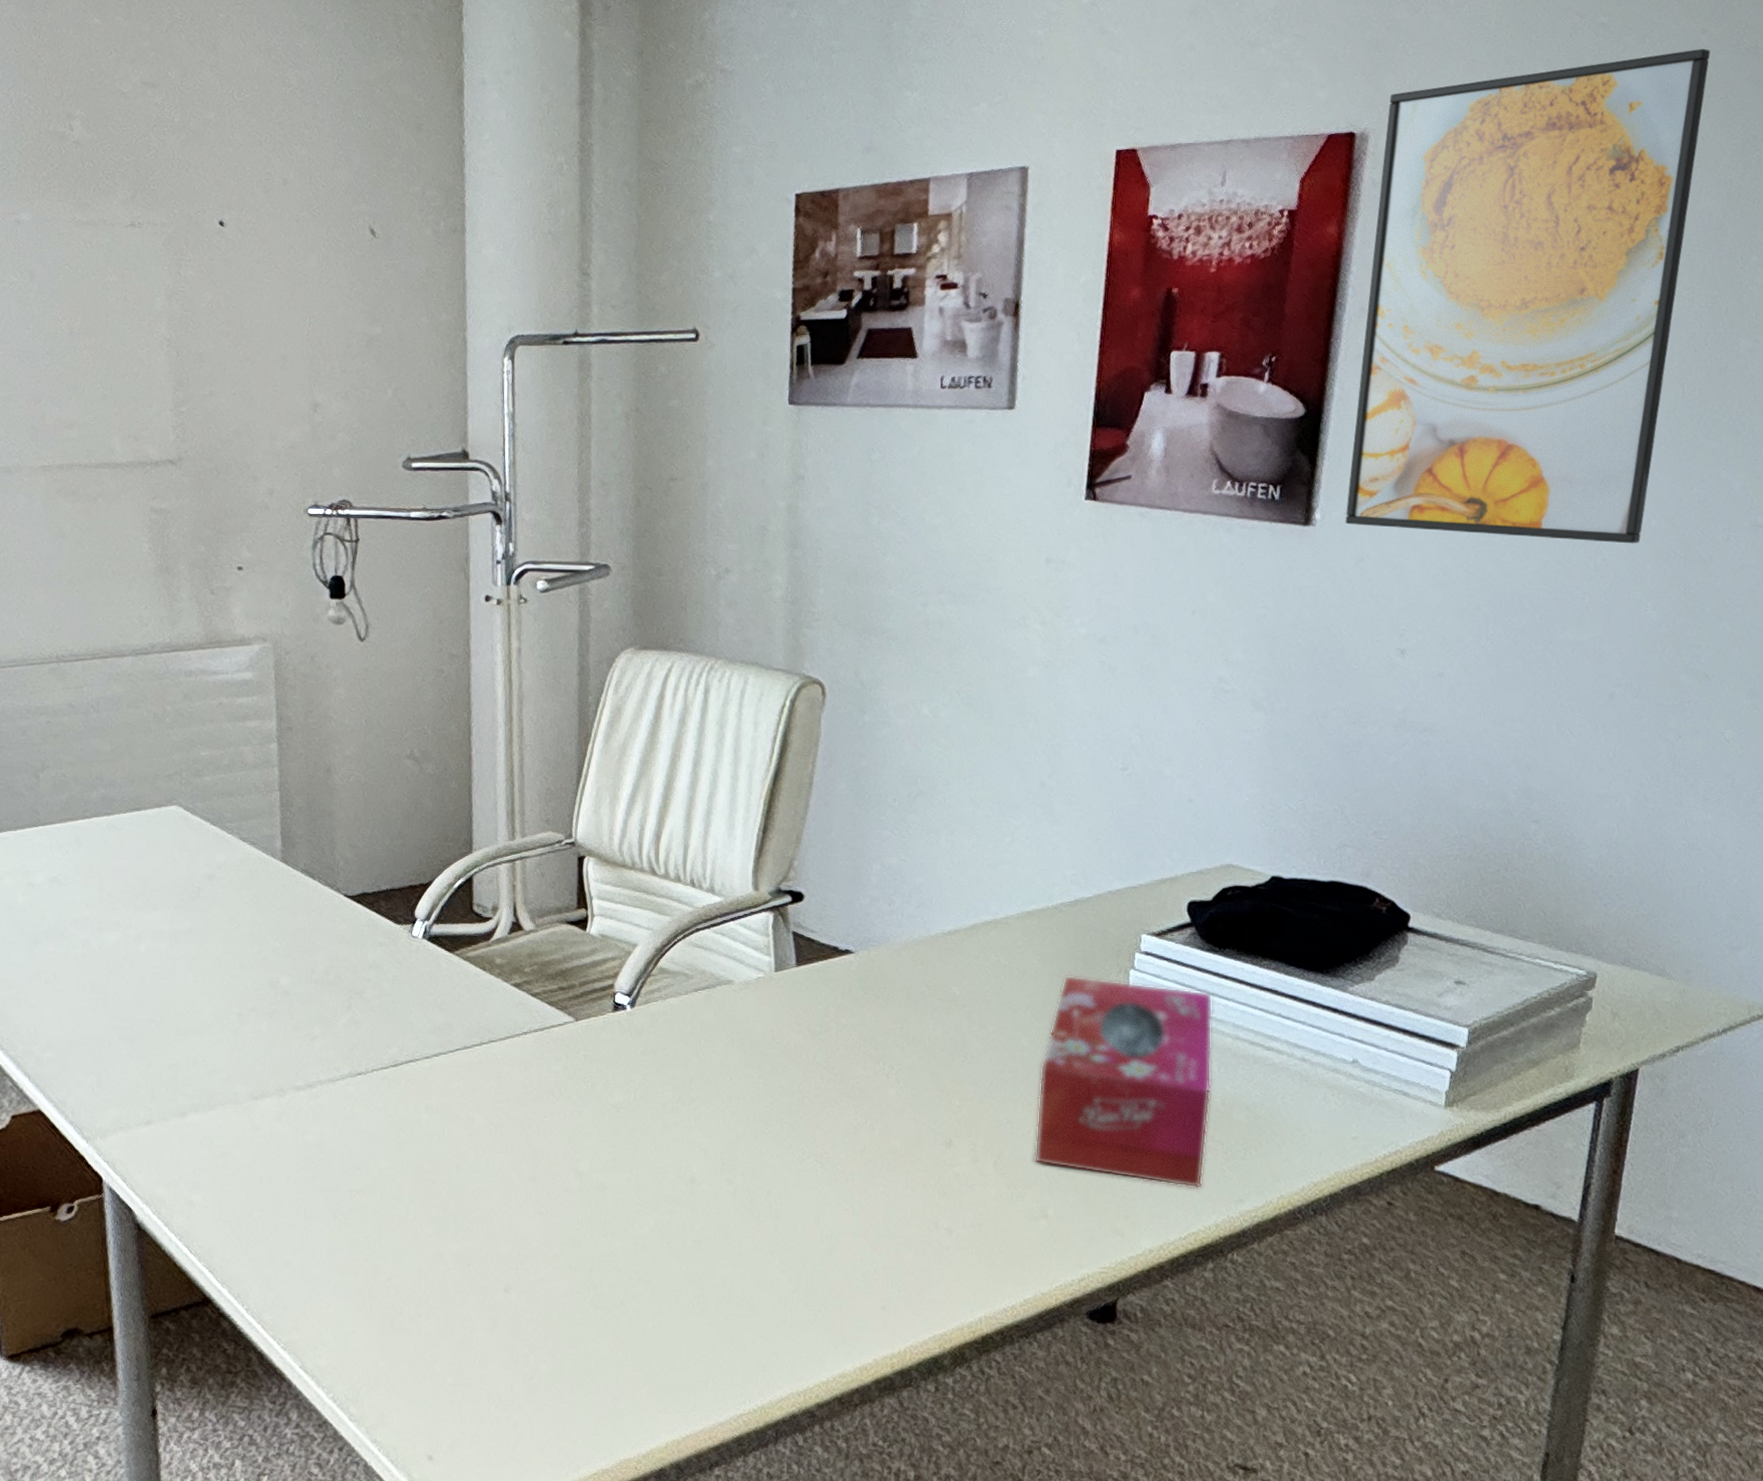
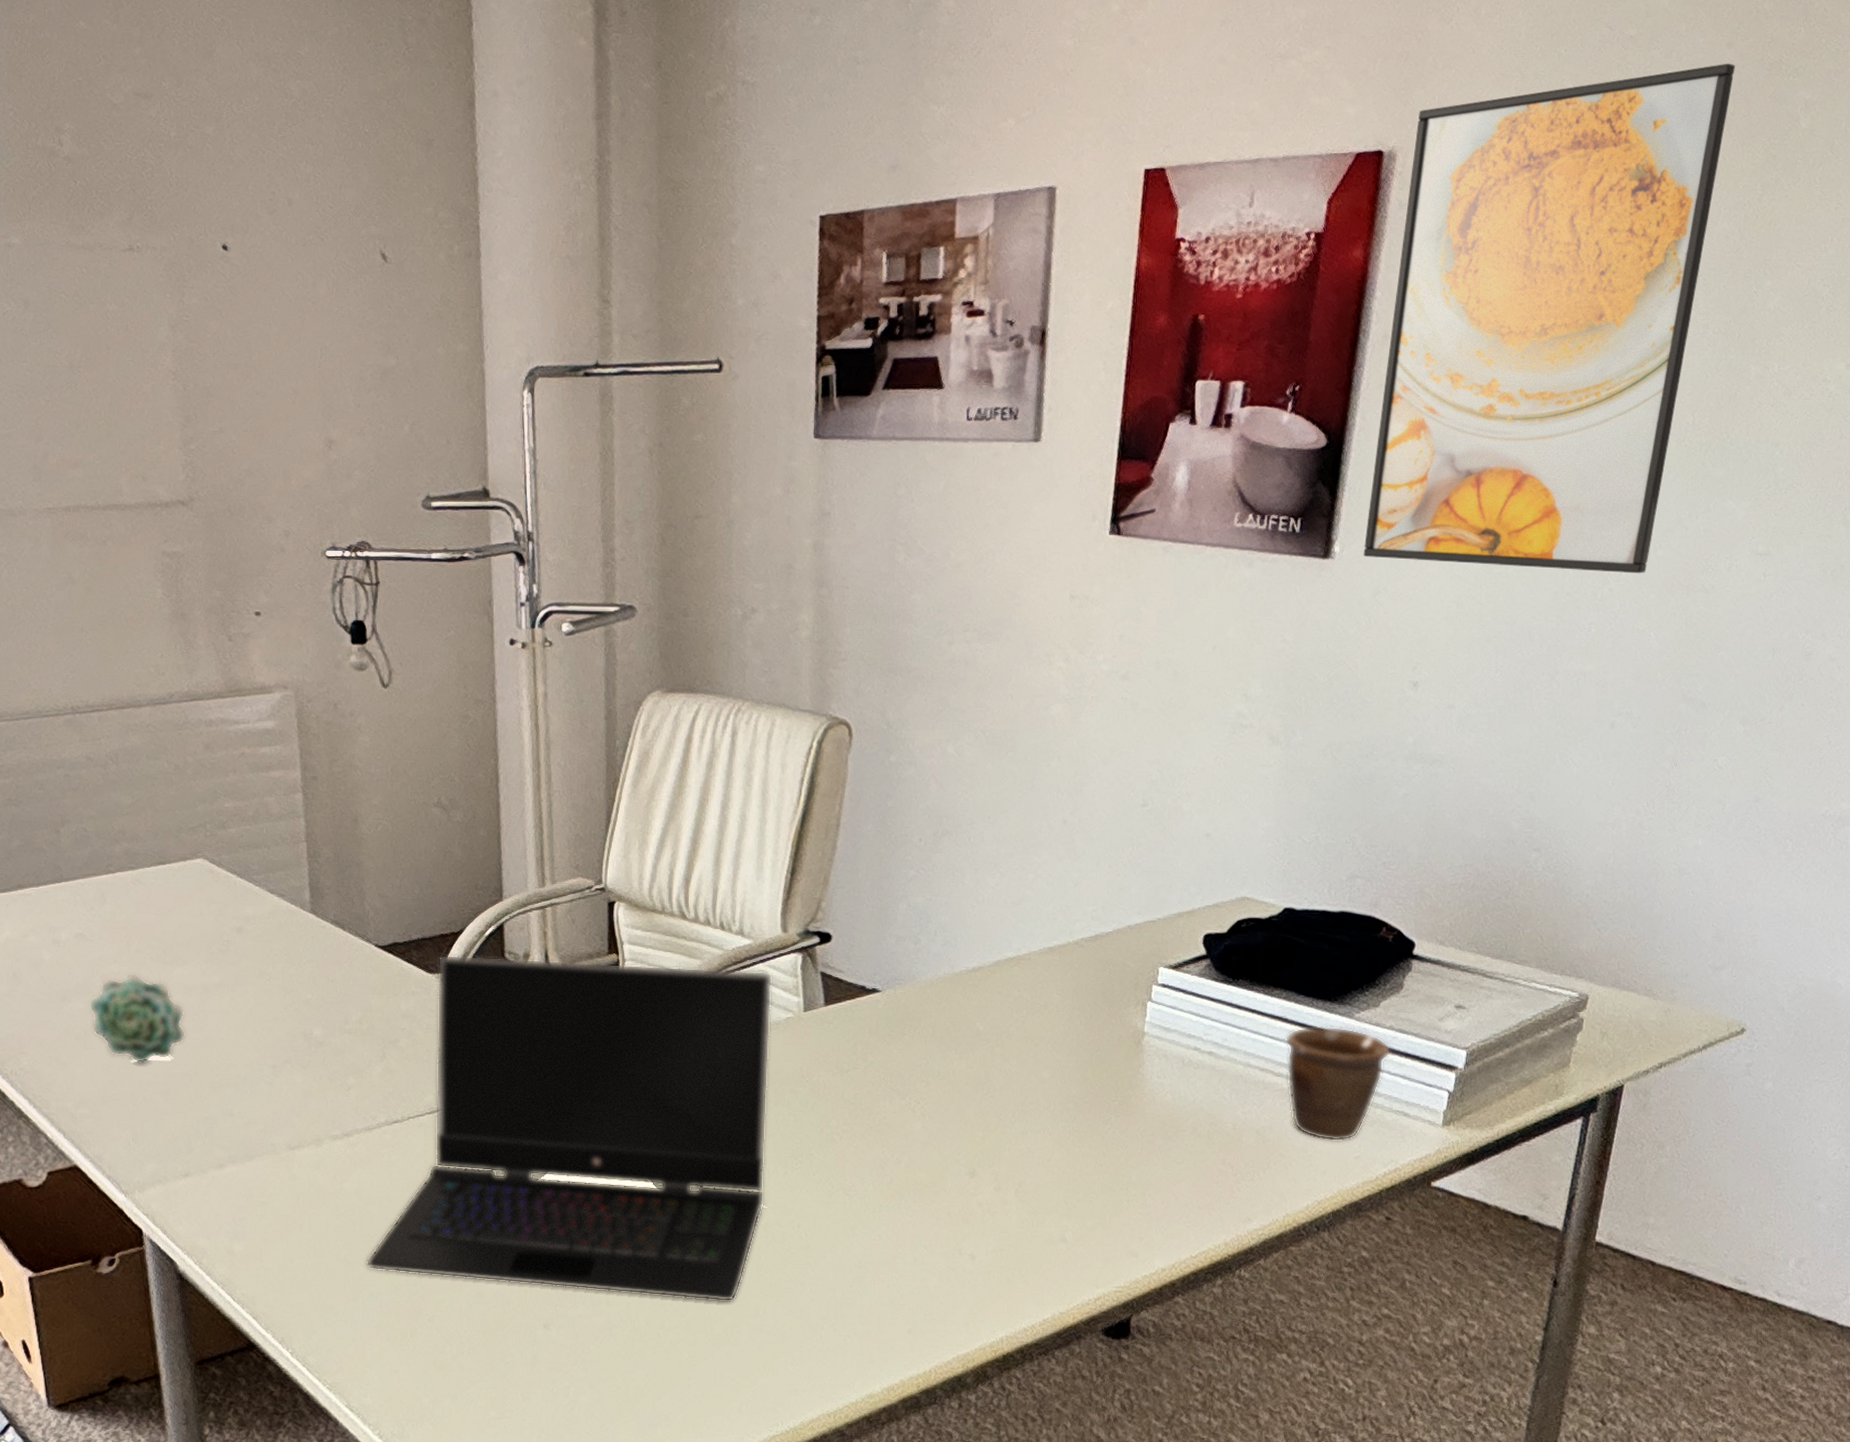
succulent plant: none [59,917,154,1009] -> present [88,972,186,1064]
laptop computer: none [325,906,744,1271] -> present [366,955,773,1302]
tissue box: present [1034,975,1213,1188] -> none [1053,1009,1226,1209]
mug: none [1276,999,1388,1121] -> present [1285,1026,1391,1142]

